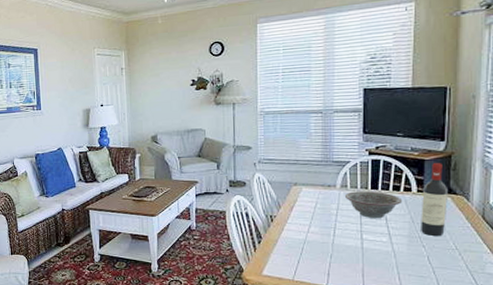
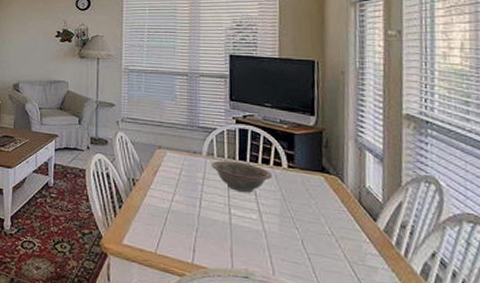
wine bottle: present [421,163,448,237] -> none [292,138,321,219]

